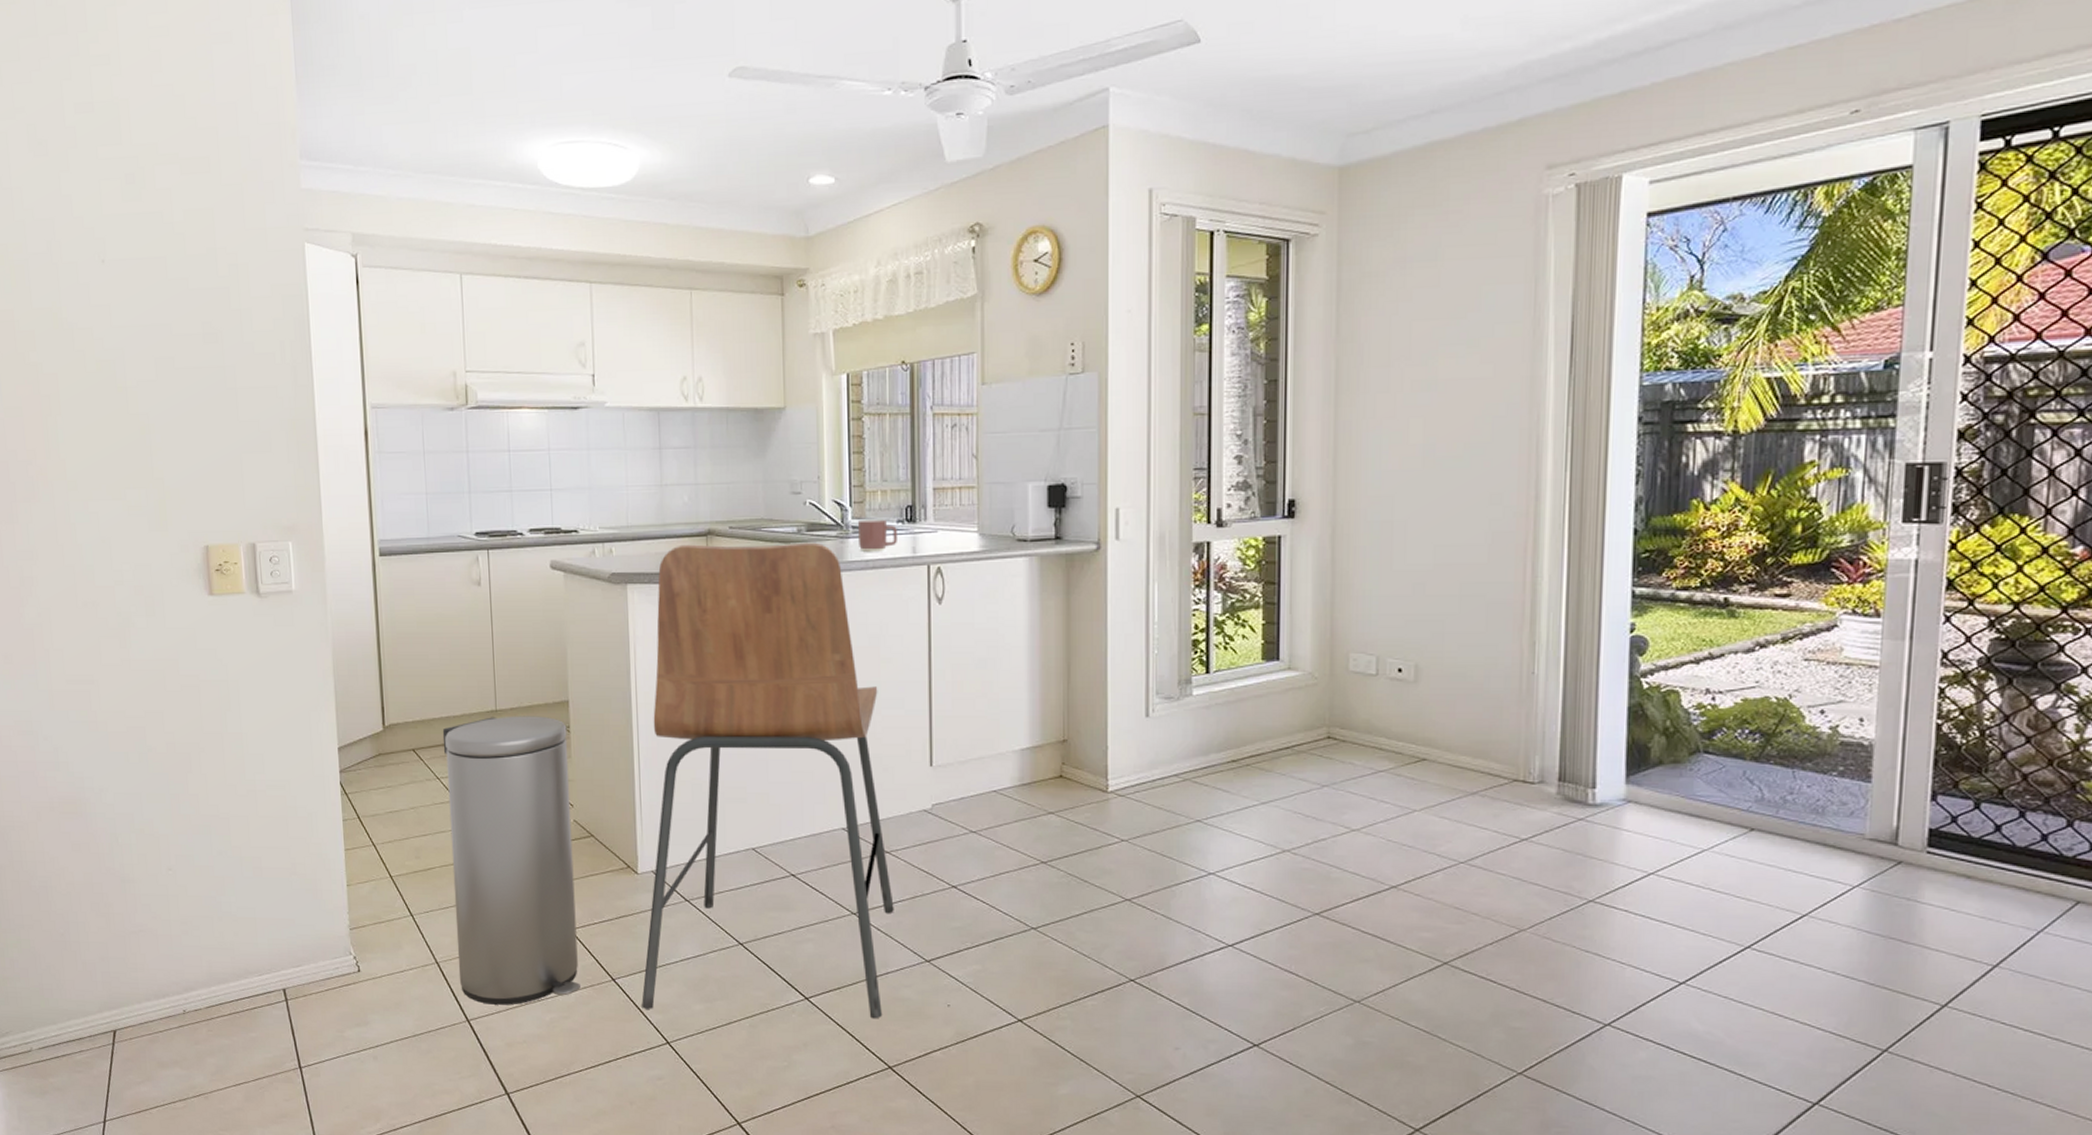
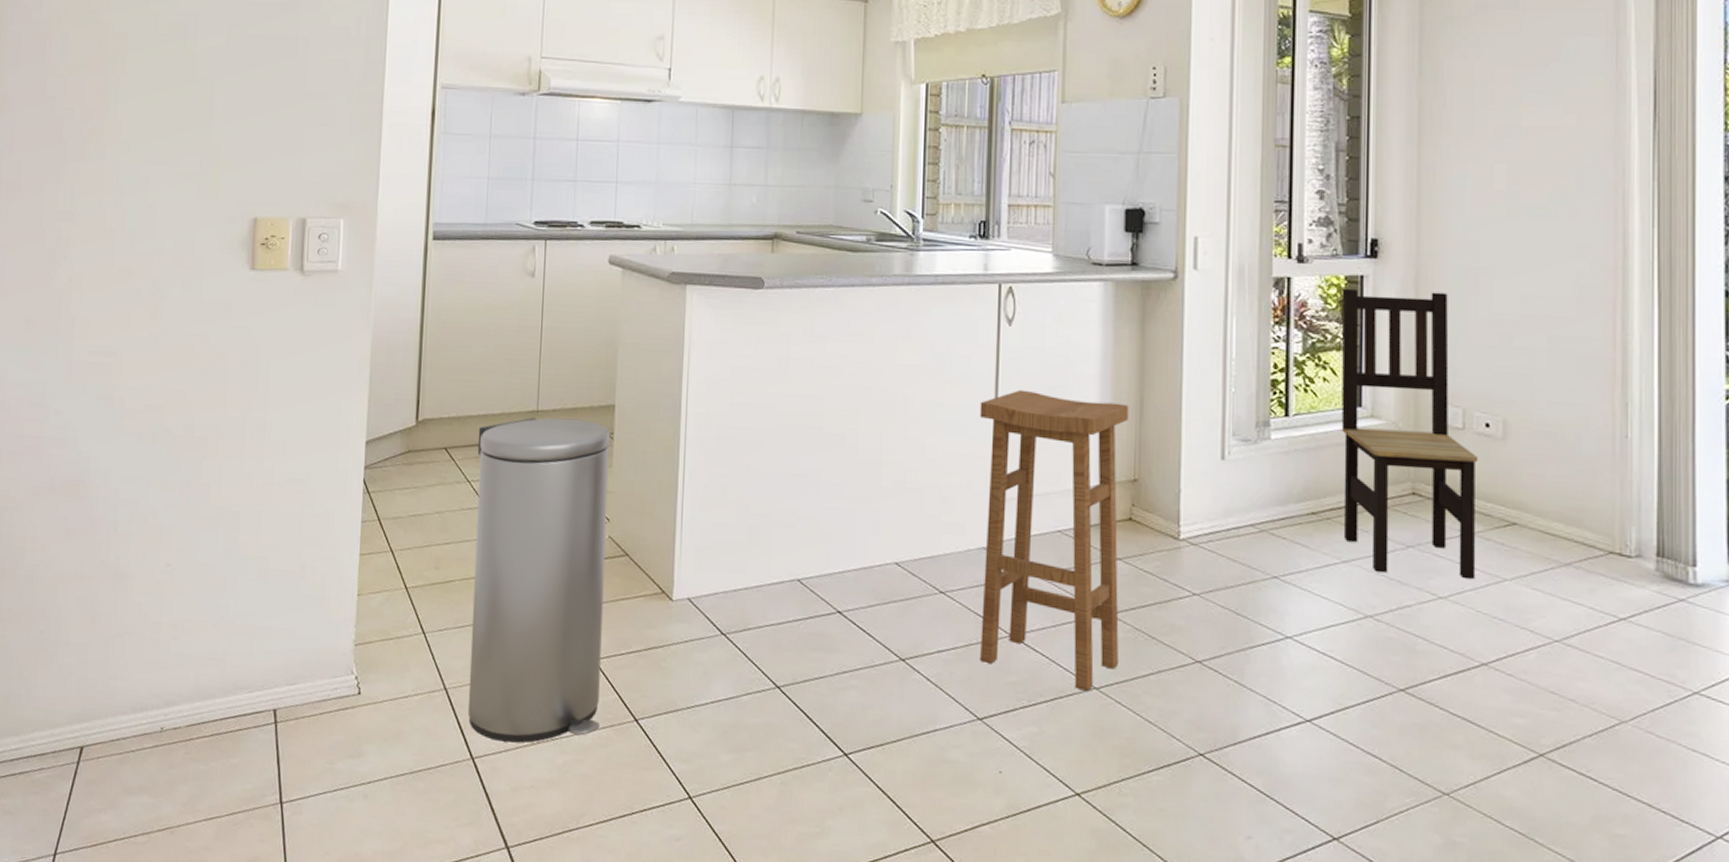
chair: present [641,542,894,1019] -> none [665,247,946,783]
mug: present [857,519,897,552] -> none [928,232,969,267]
bar stool: none [914,663,1057,931] -> present [979,389,1129,691]
dining chair: none [1259,547,1391,811] -> present [1341,288,1479,579]

